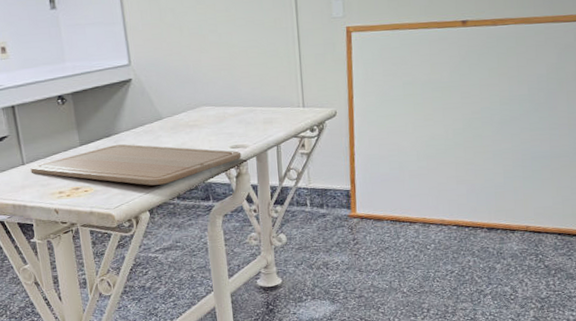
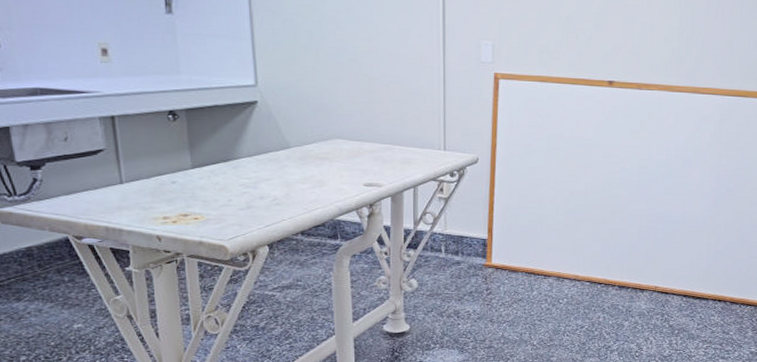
chopping board: present [30,144,242,186] -> none [130,171,375,218]

